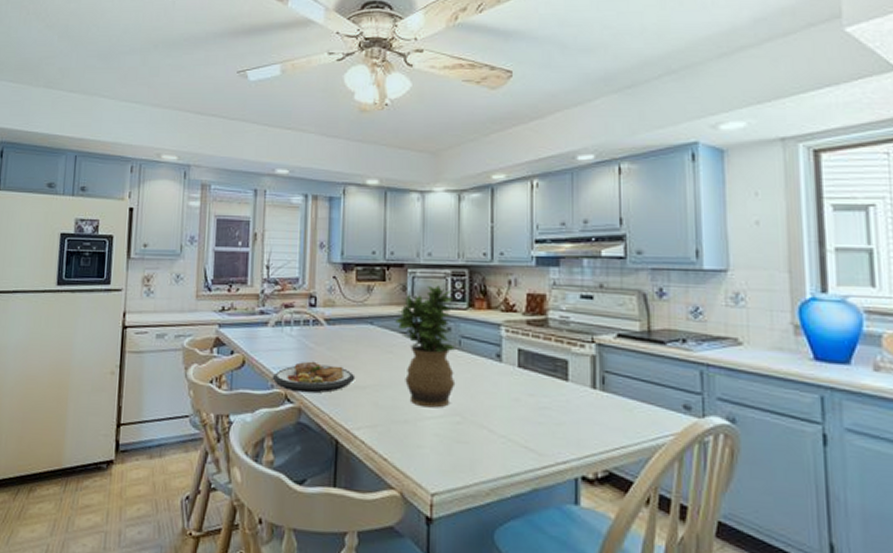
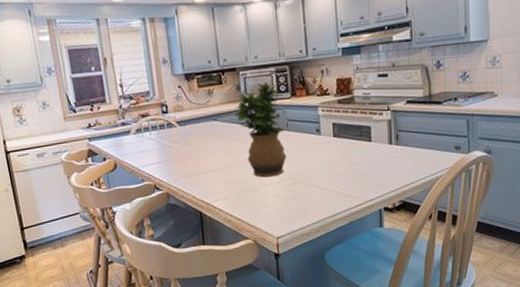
plate: present [272,361,356,394] -> none [141,156,209,182]

